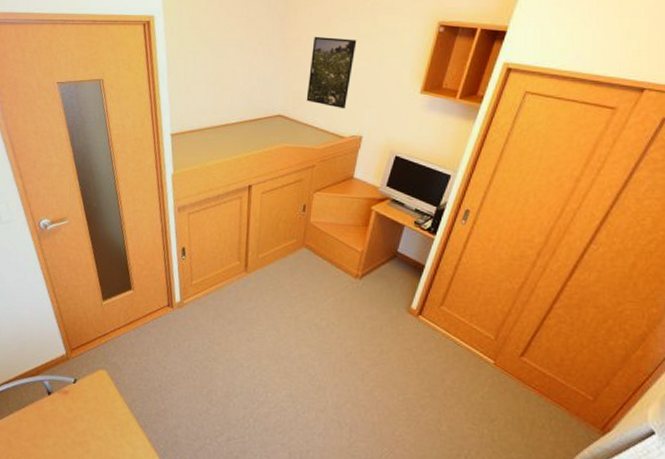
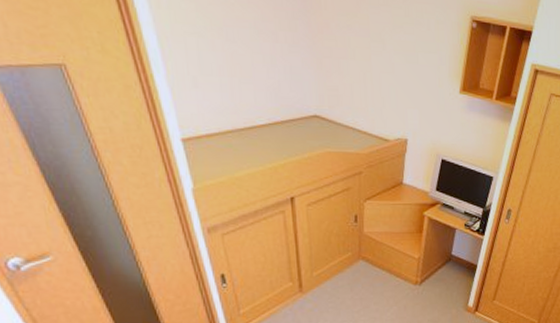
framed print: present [306,36,357,109] -> none [343,23,392,110]

